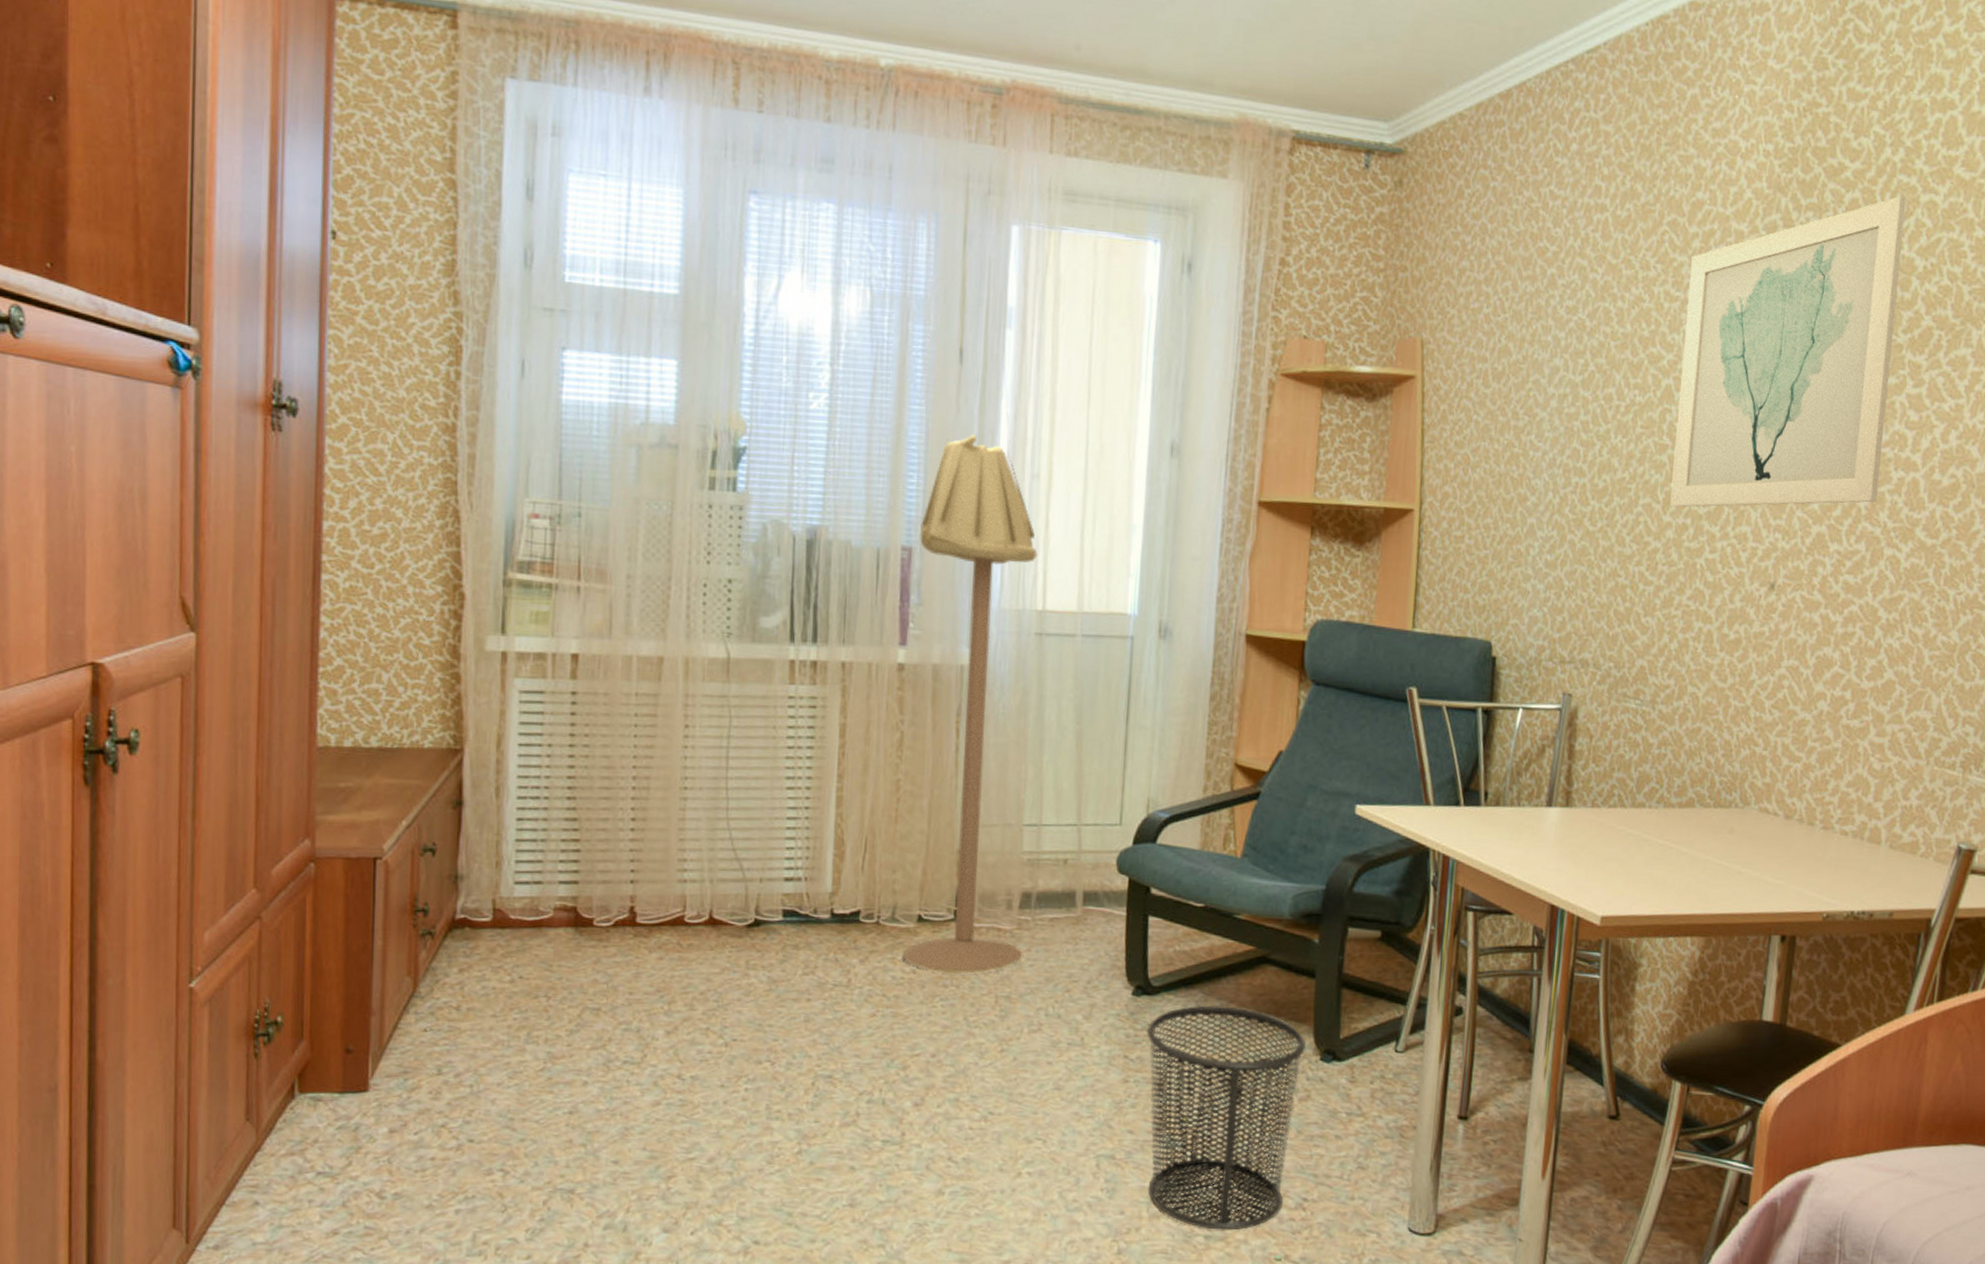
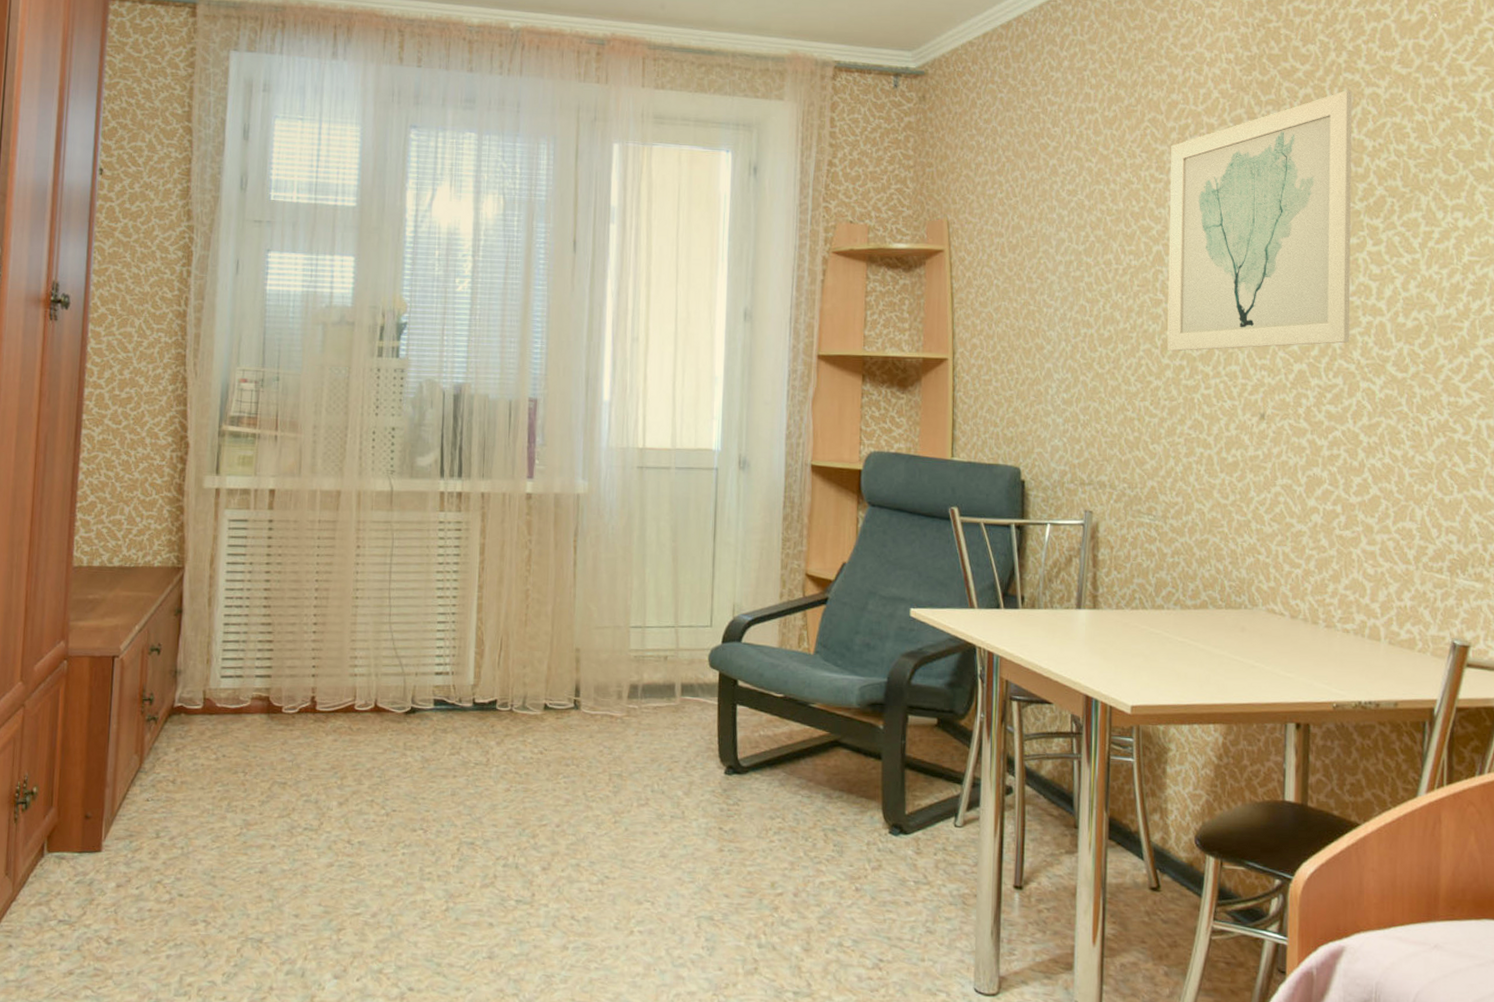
floor lamp: present [902,434,1038,975] -> none [531,307,638,756]
waste bin: present [1147,1005,1307,1231] -> none [738,783,877,987]

